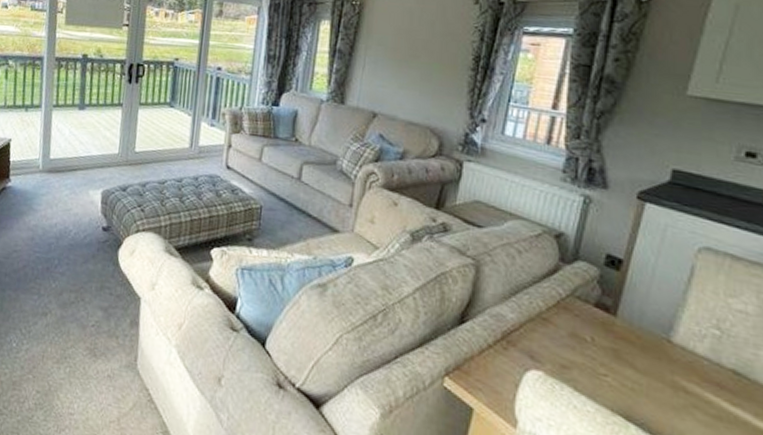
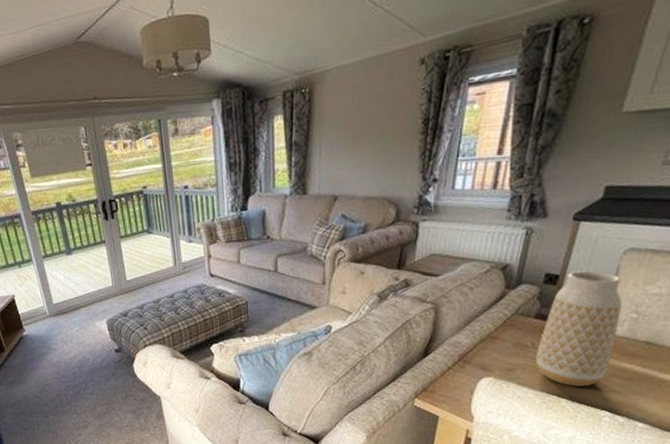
vase: none [597,259,700,414] -> present [537,270,622,387]

